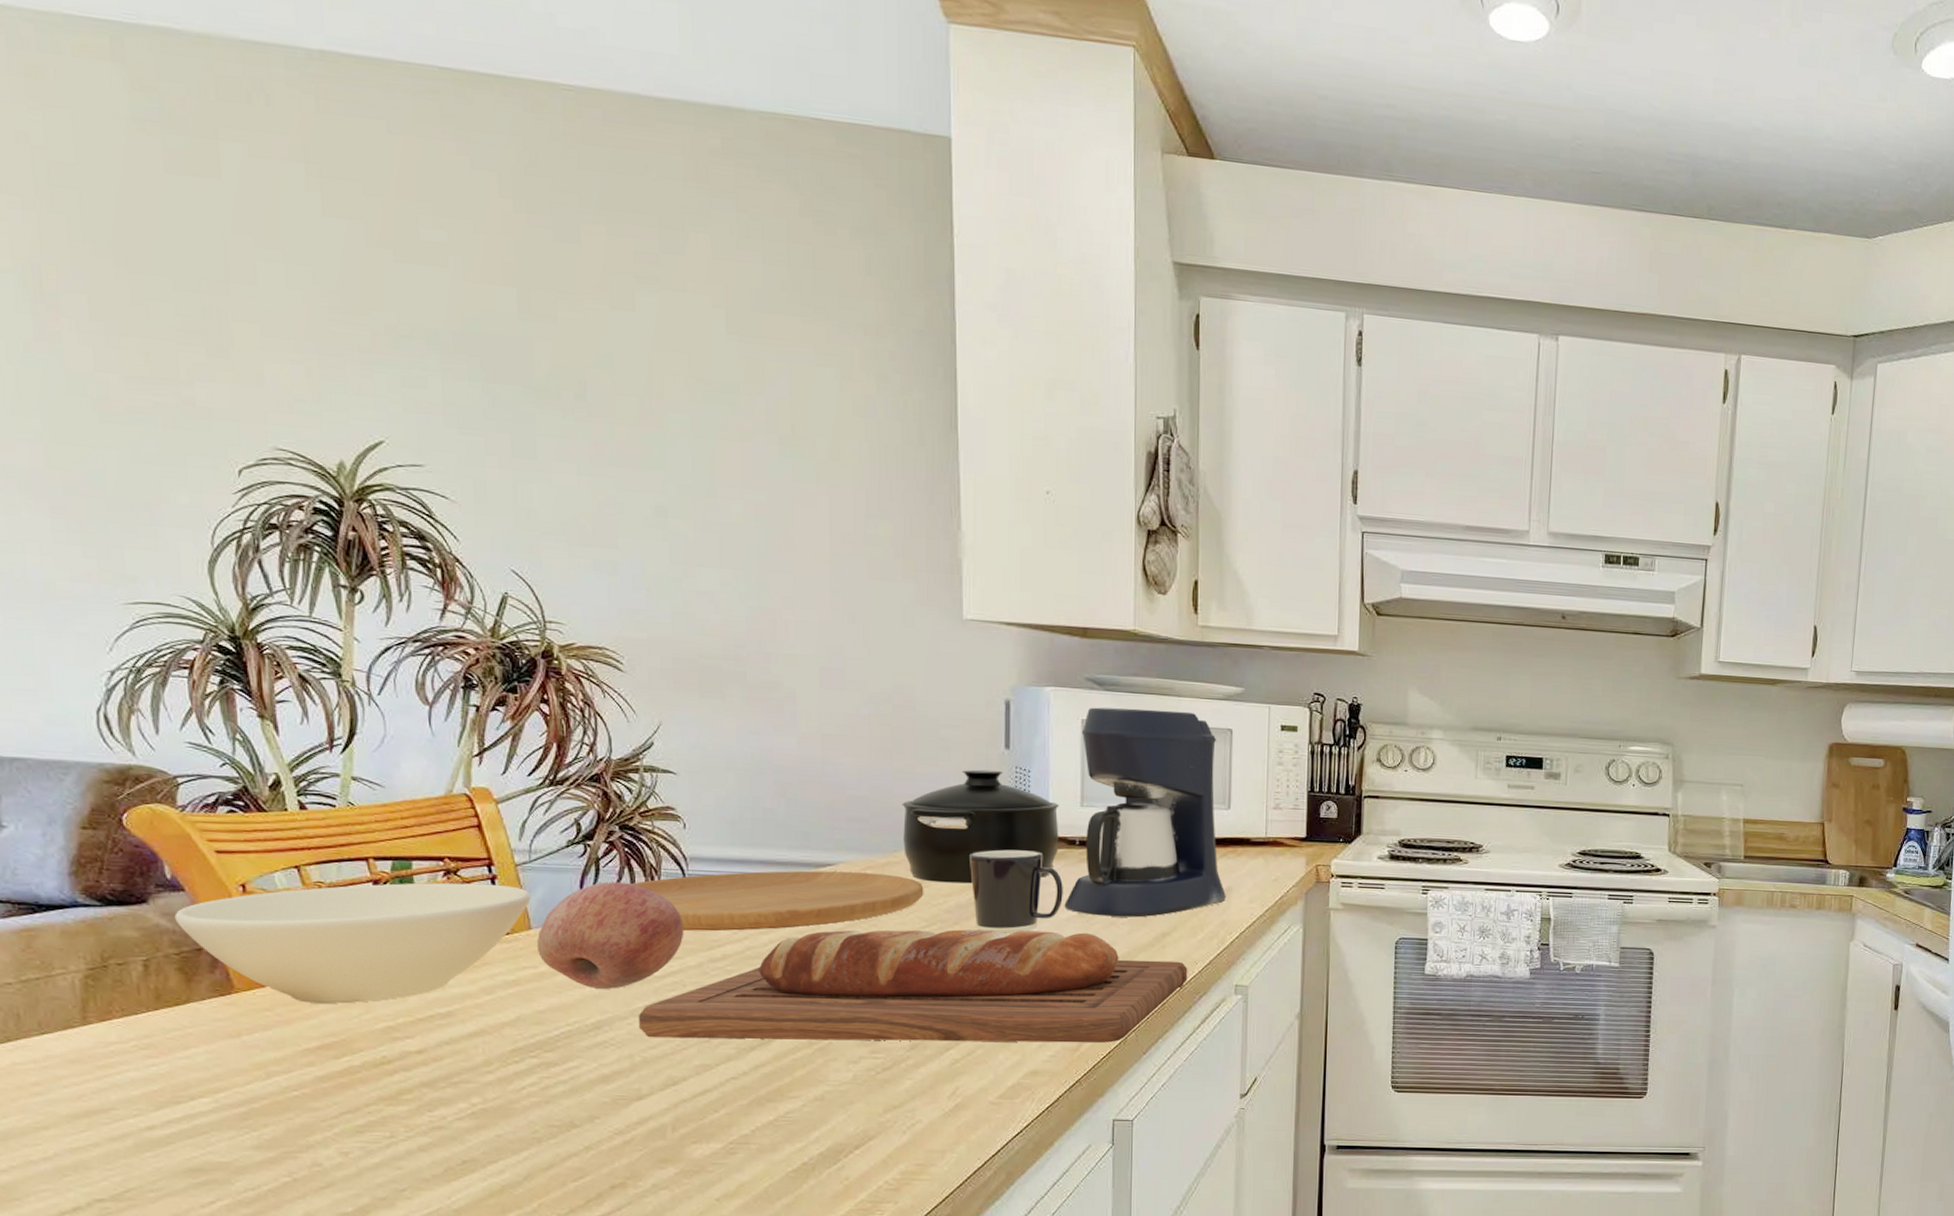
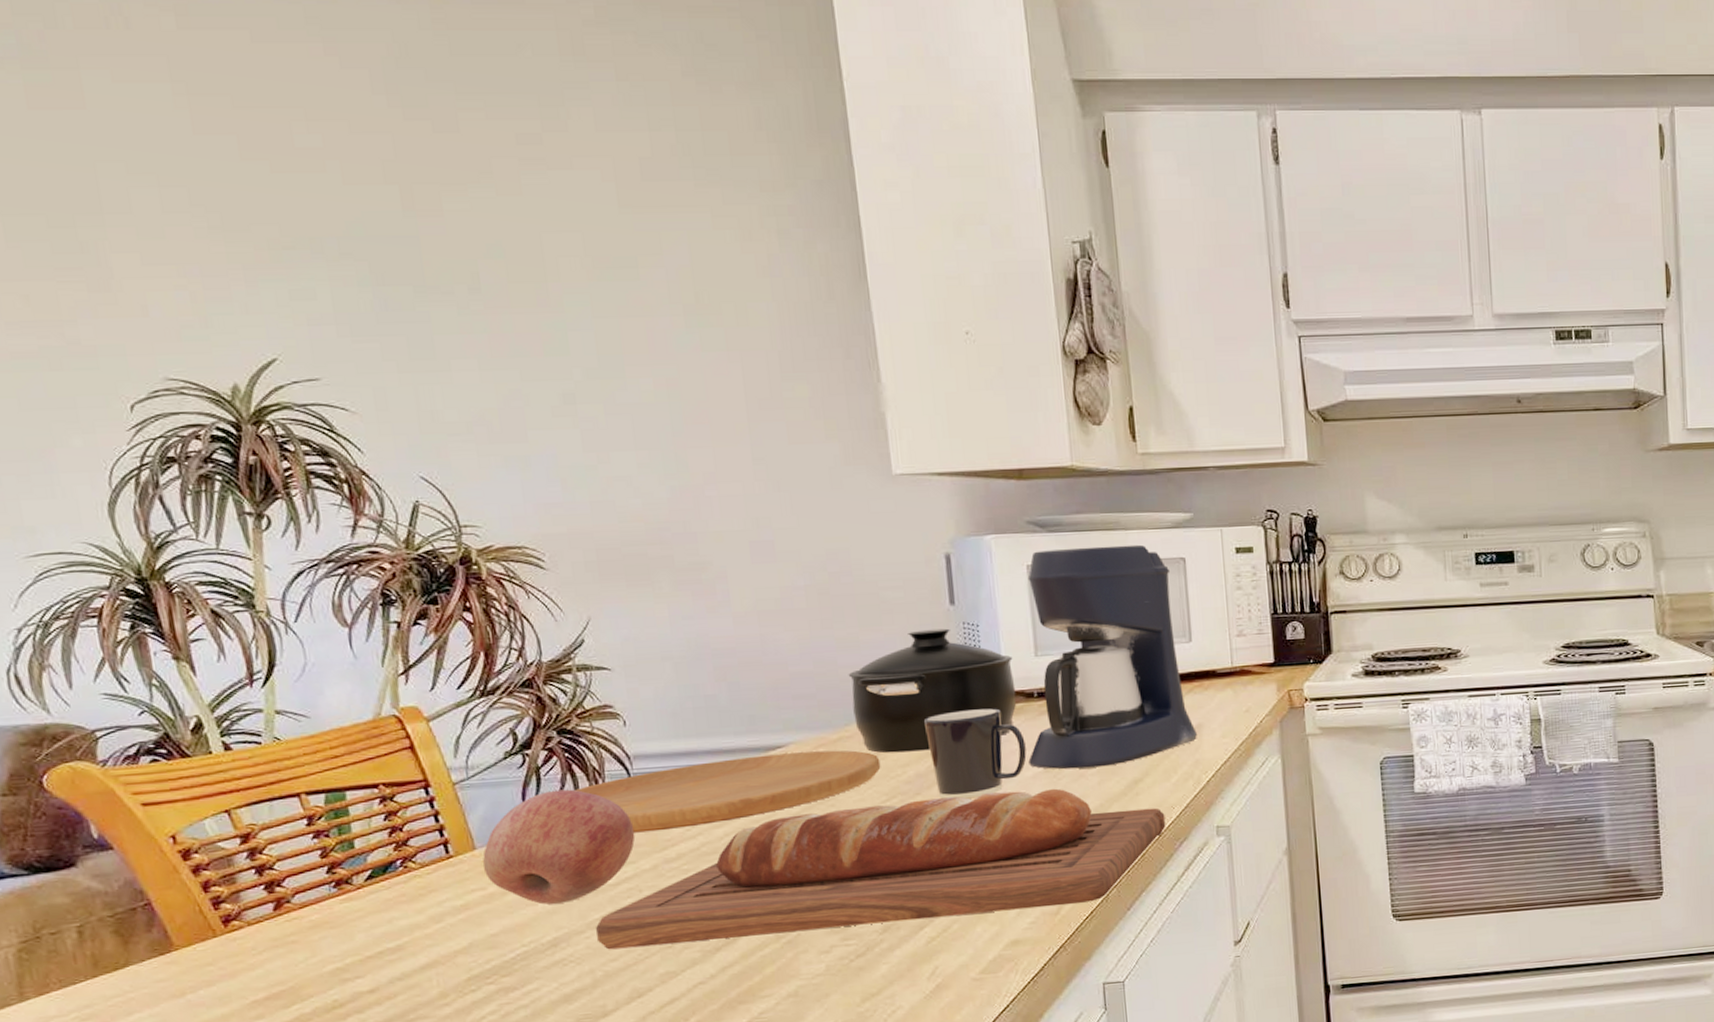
bowl: present [174,882,531,1004] -> none [105,806,472,953]

